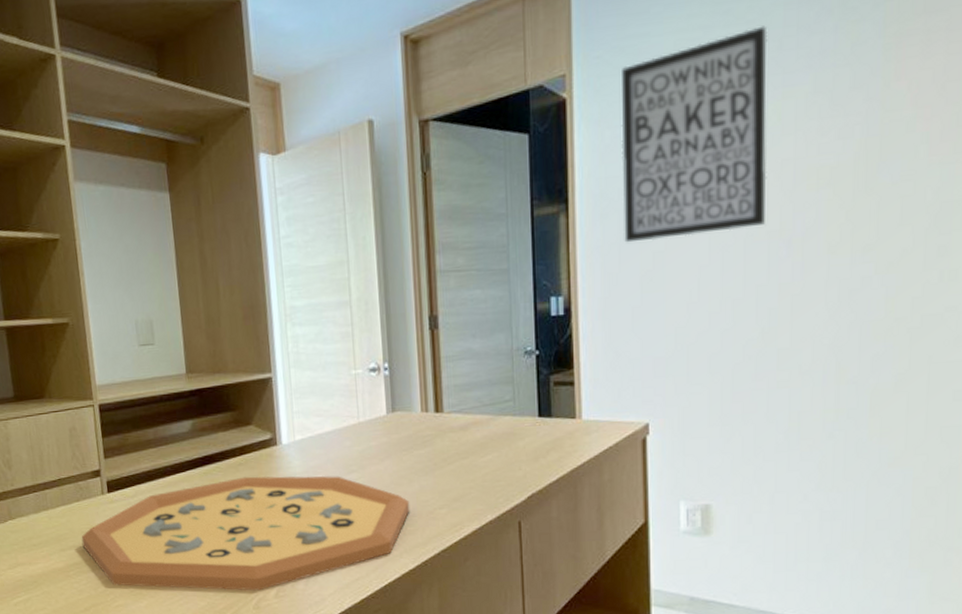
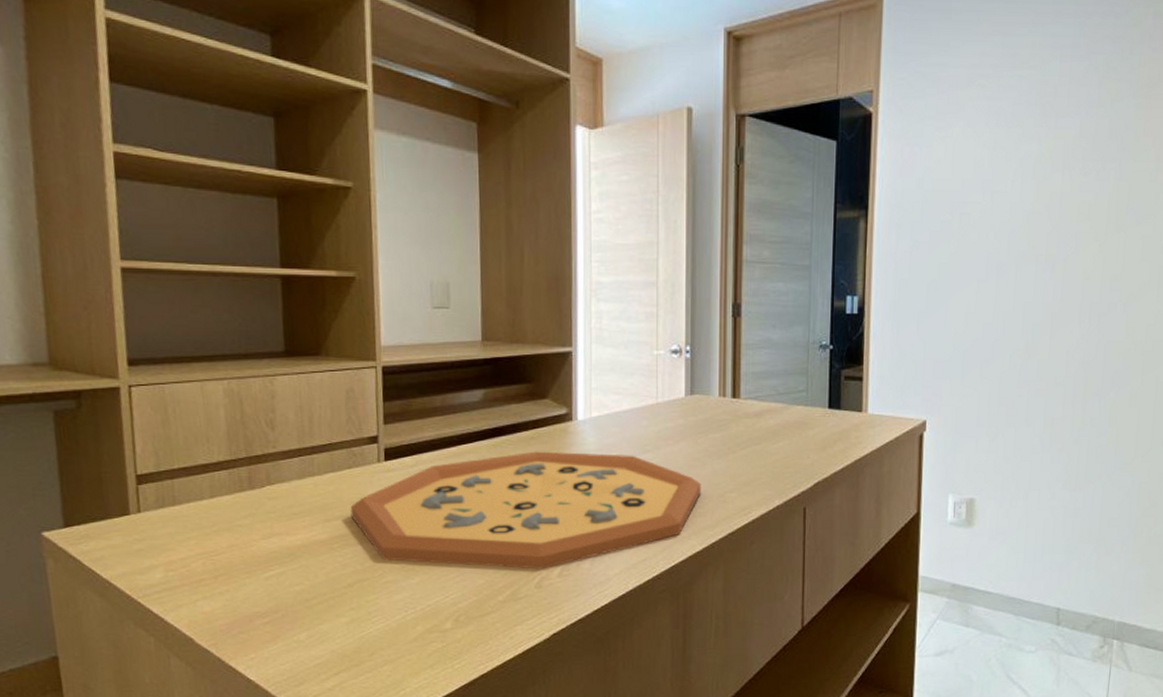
wall art: present [621,26,768,243] -> none [915,72,1046,253]

